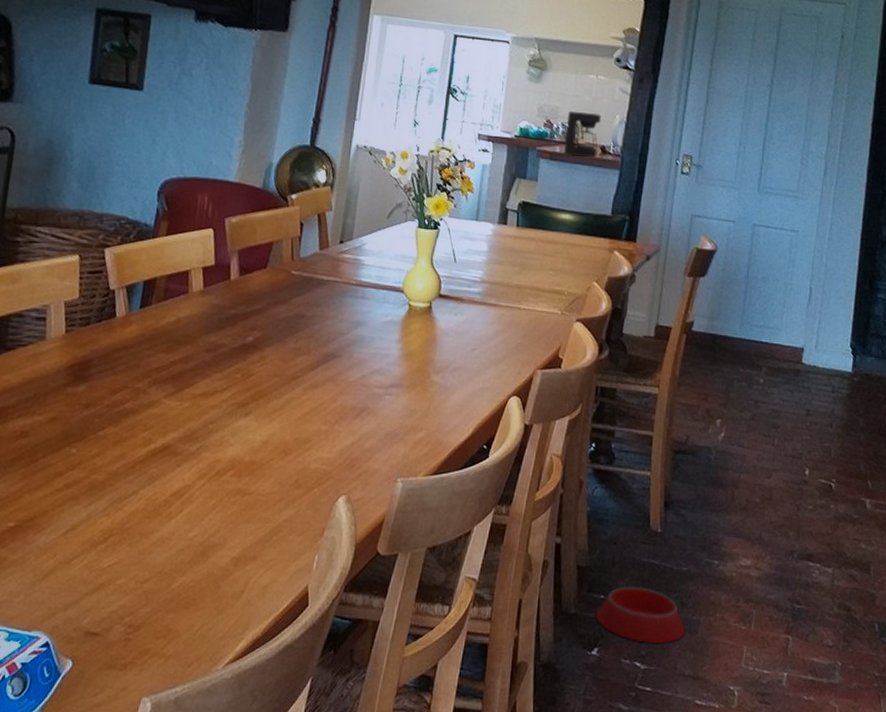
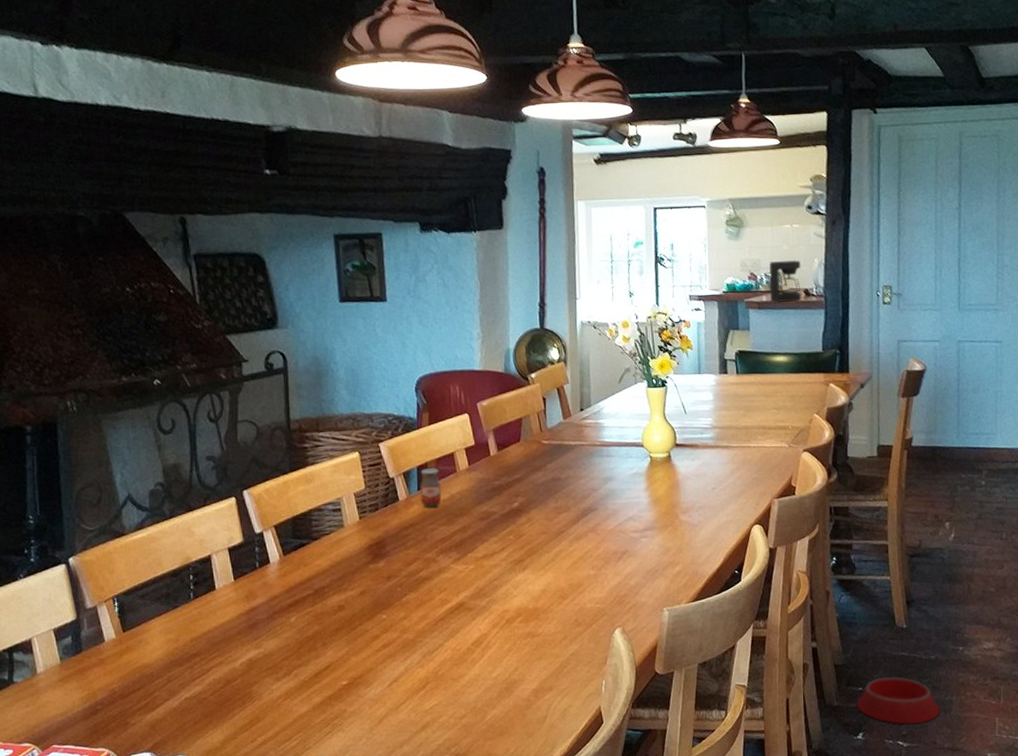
jam: none [141,285,169,331] -> present [420,468,442,508]

